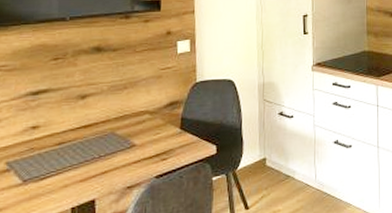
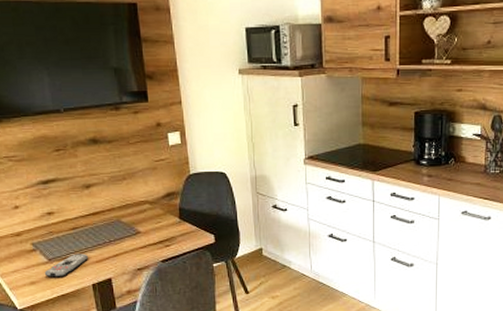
remote control: none [14,172,71,202] -> present [44,253,88,278]

